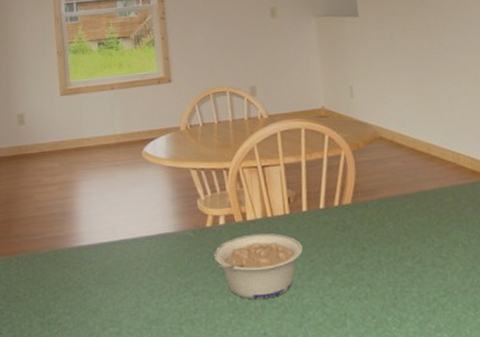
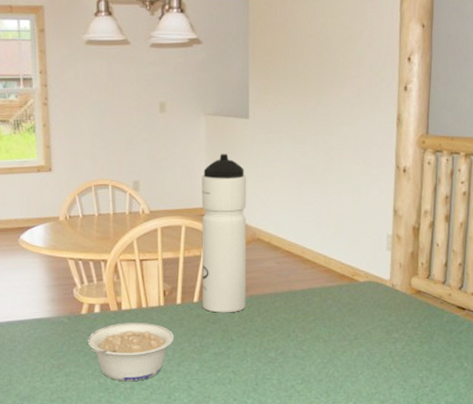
water bottle: none [317,53,375,219] -> present [201,154,247,313]

